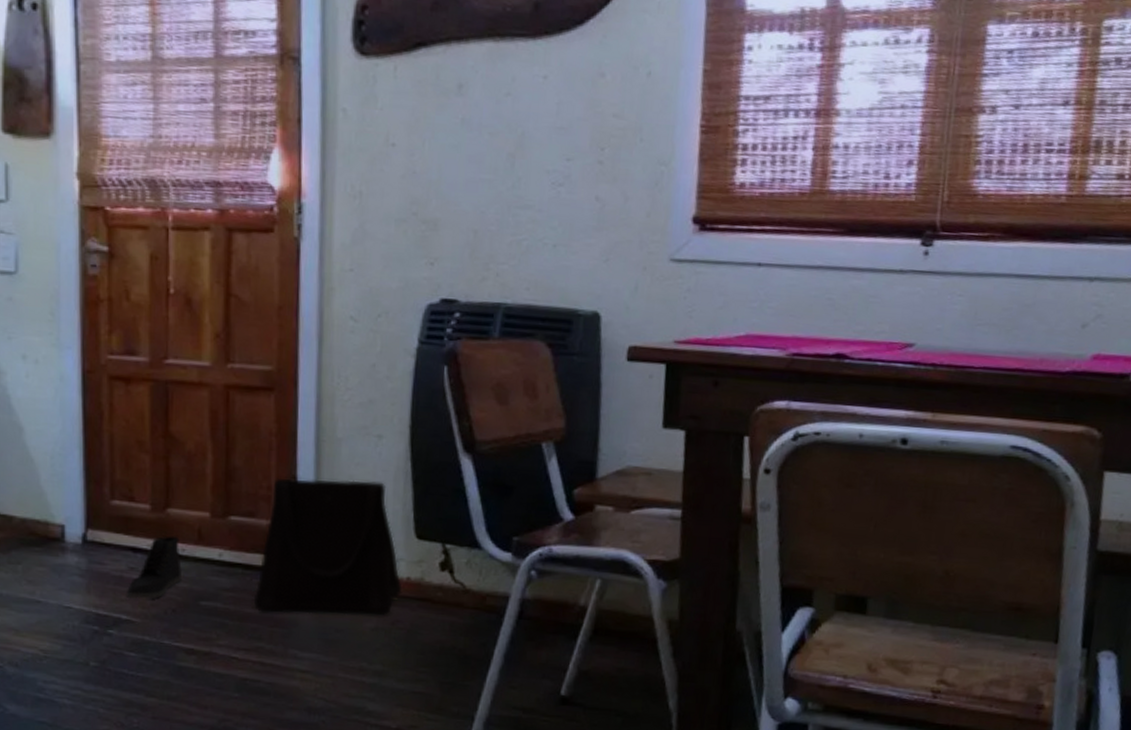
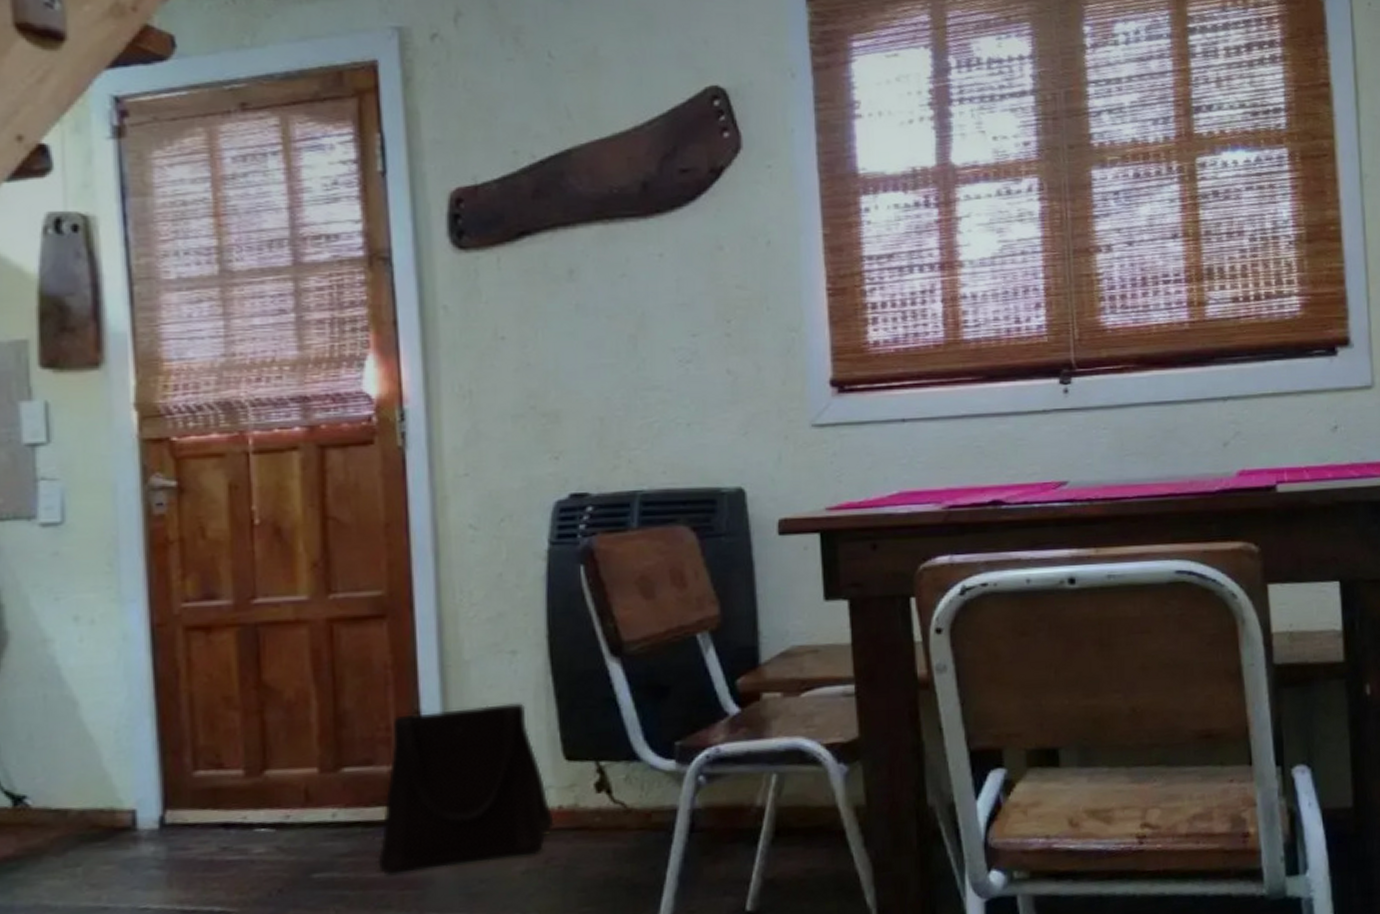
sneaker: present [125,535,182,599] -> none [218,801,287,885]

